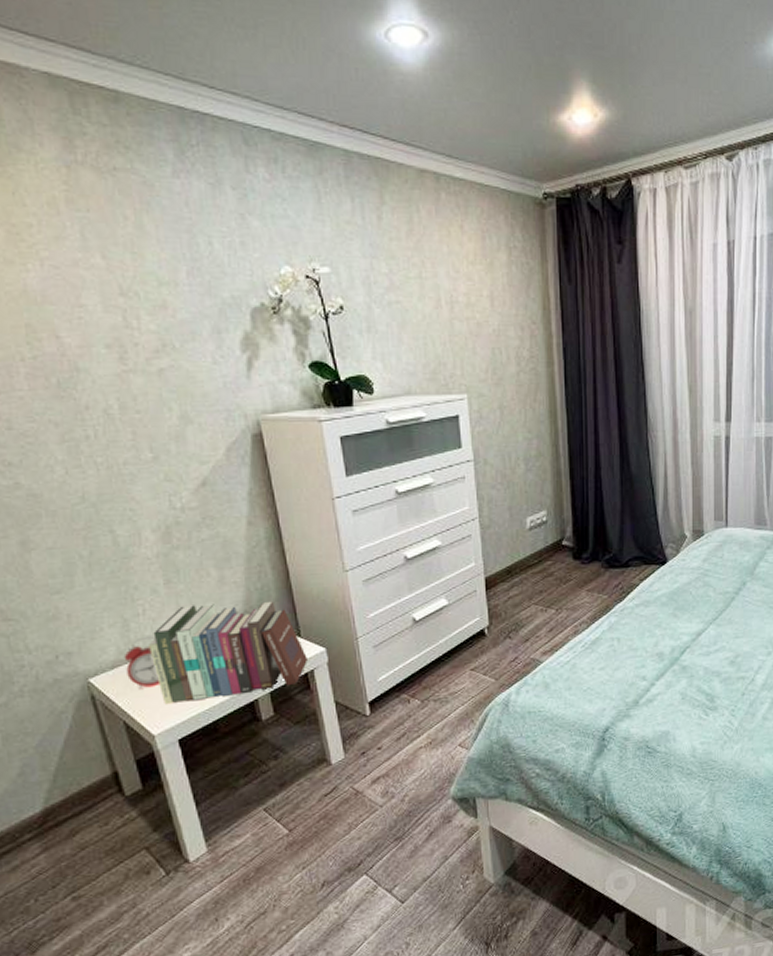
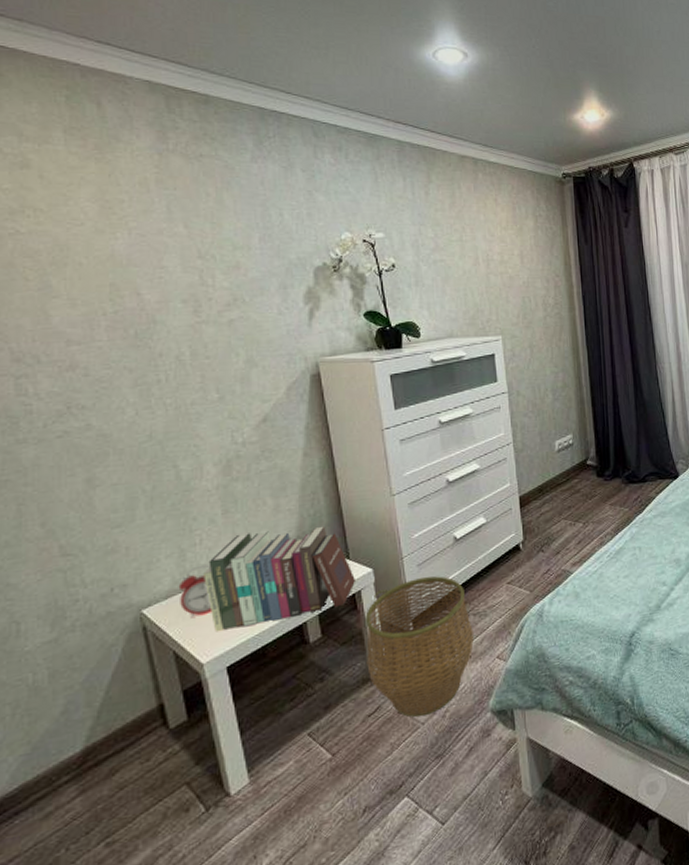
basket: none [319,659,434,799] -> present [365,576,474,717]

